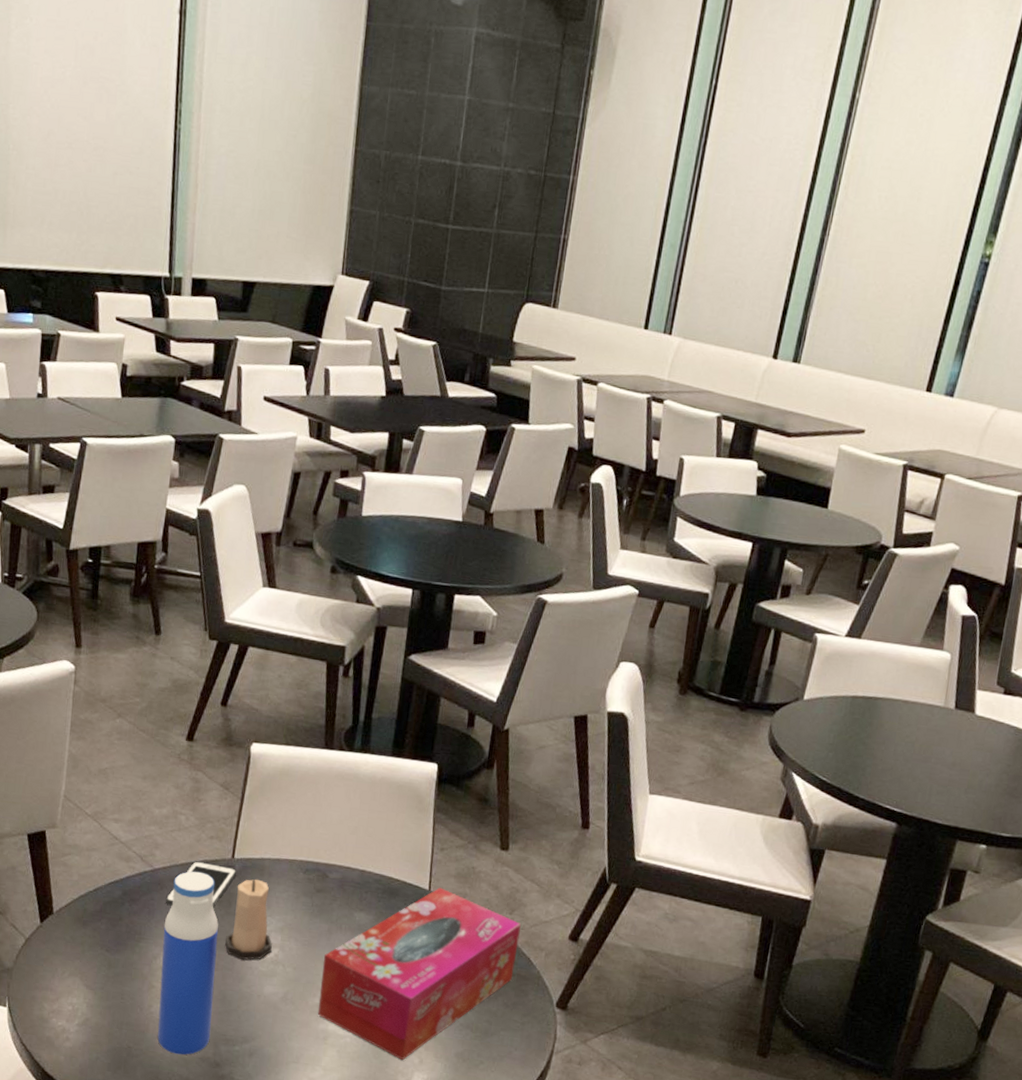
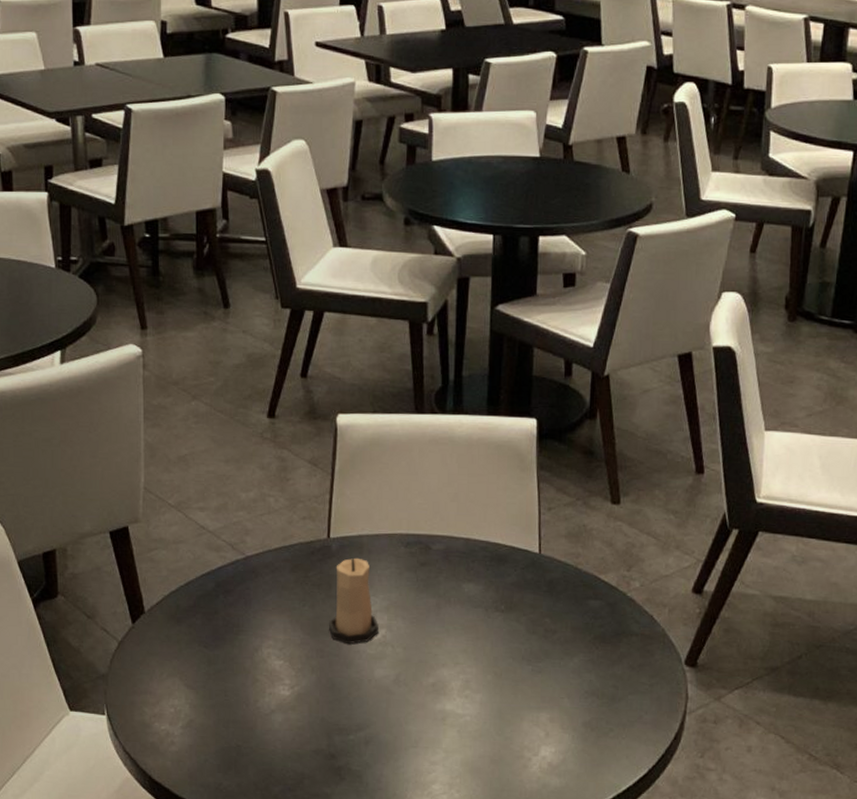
water bottle: present [157,871,219,1055] -> none [262,555,323,750]
cell phone: present [166,861,236,907] -> none [262,544,333,594]
tissue box: present [318,887,521,1061] -> none [434,549,640,735]

